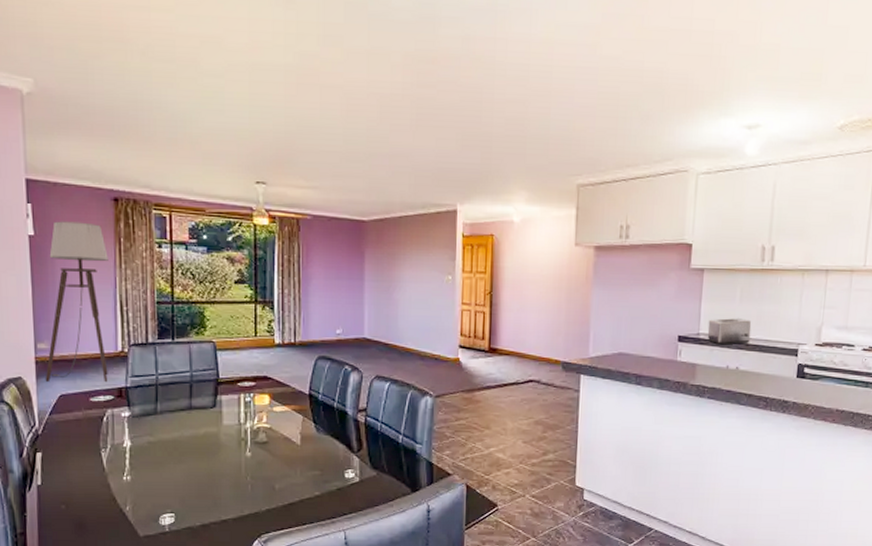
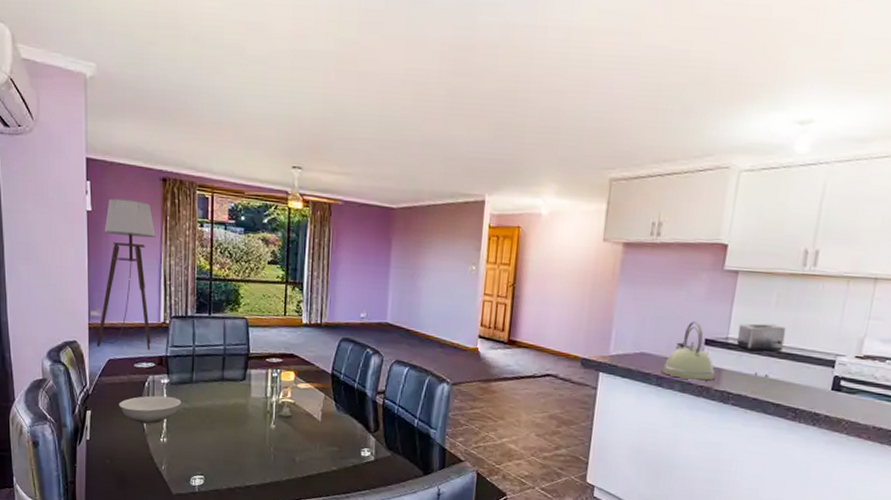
bowl: none [74,431,146,462] -> present [119,395,182,424]
kettle: none [639,319,691,377] -> present [661,321,716,381]

